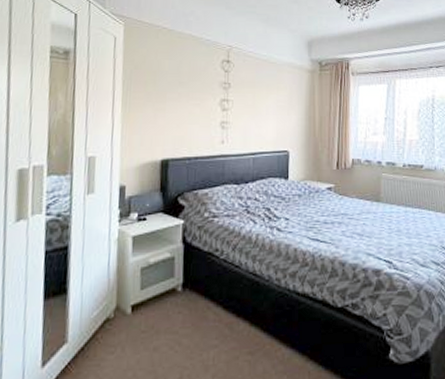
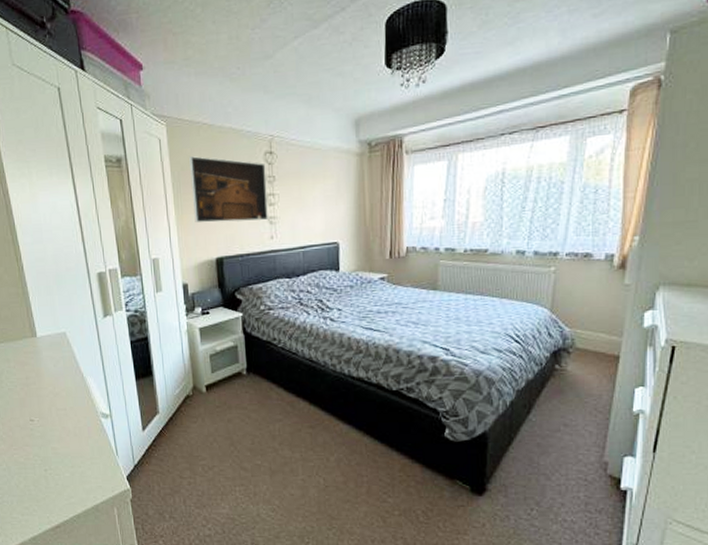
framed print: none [142,57,222,124] -> present [189,156,268,223]

